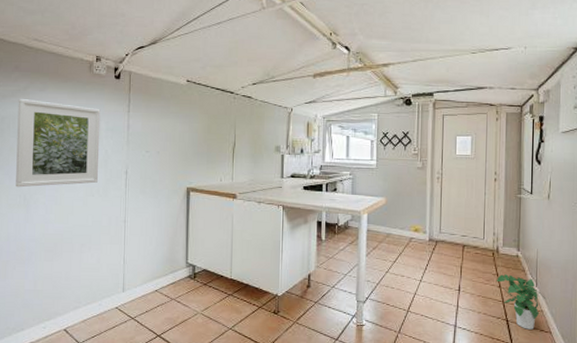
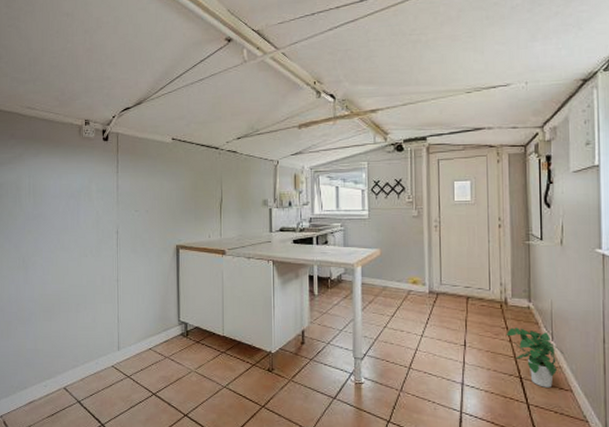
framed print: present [16,98,101,188] -> none [15,164,91,250]

